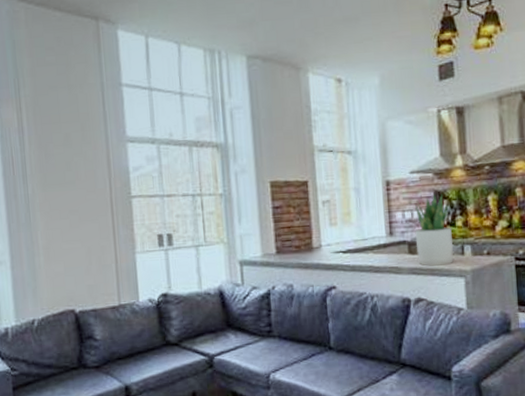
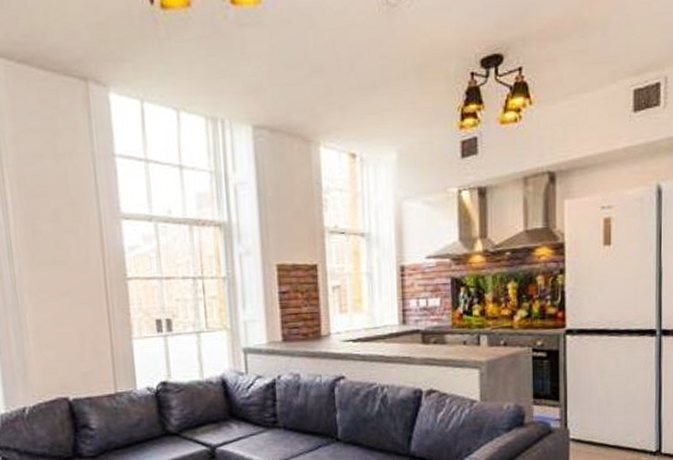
planter: present [415,193,454,267] -> none [429,280,469,357]

